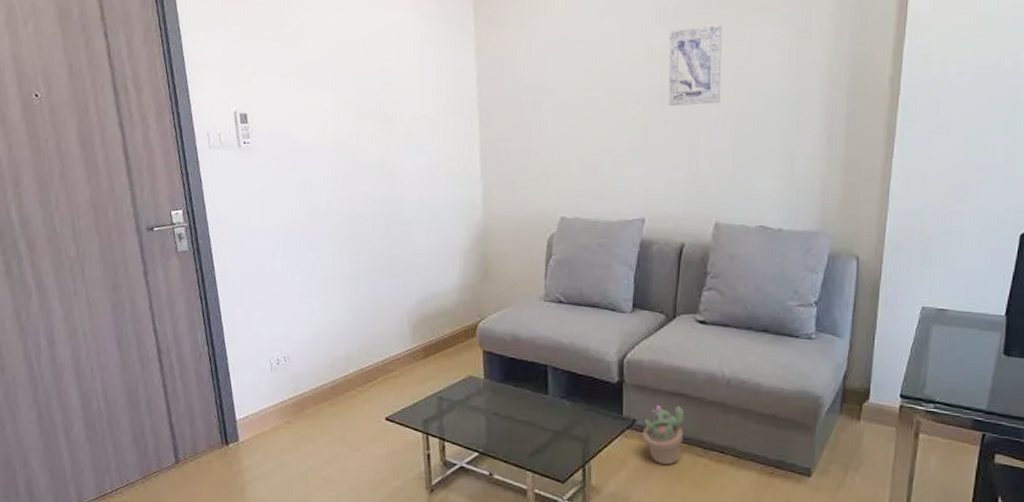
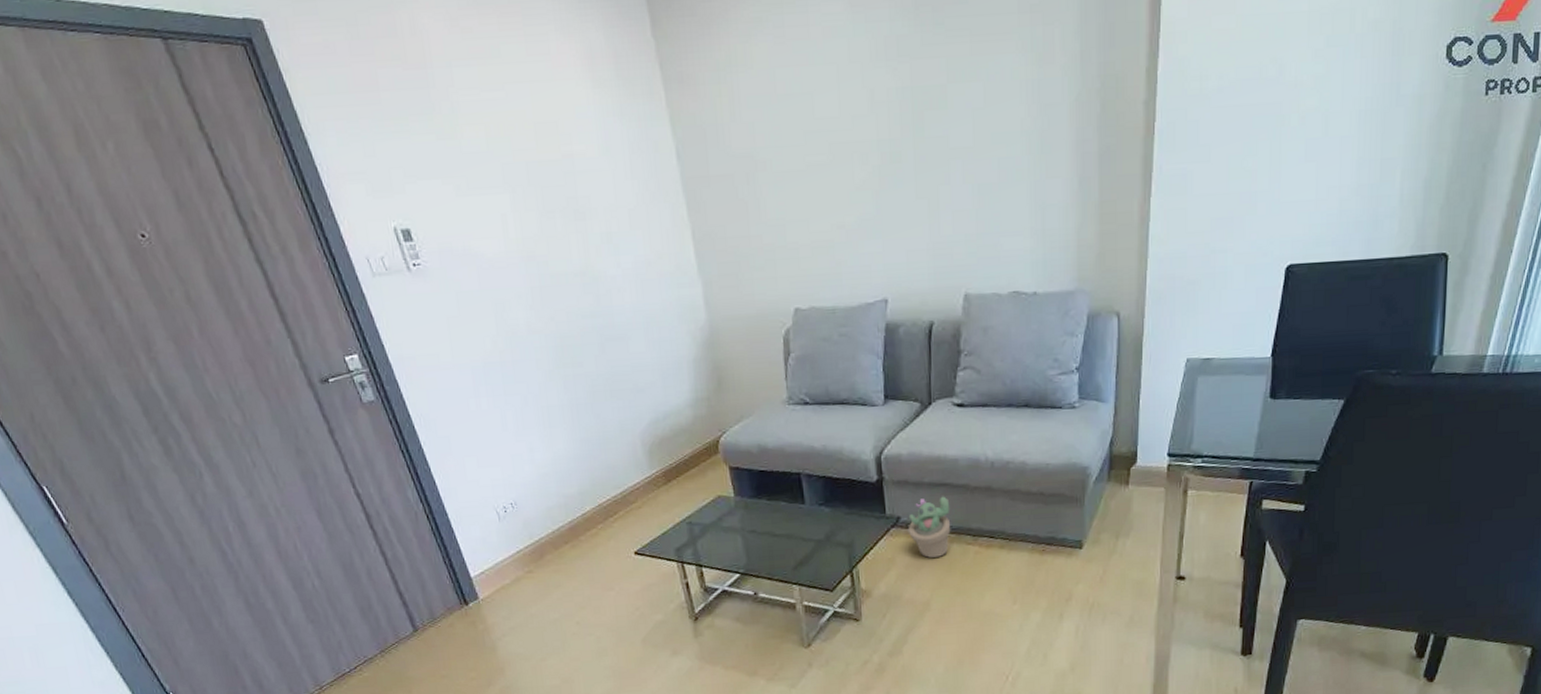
wall art: present [668,24,722,106] -> none [893,56,958,163]

